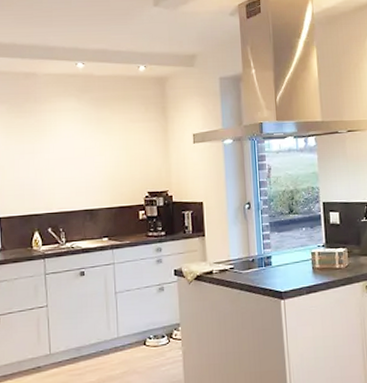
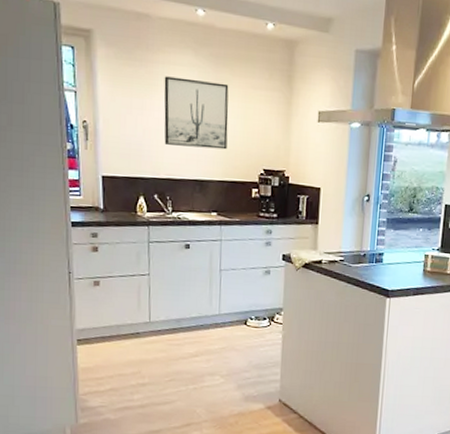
wall art: none [52,121,113,181] -> present [164,76,229,150]

